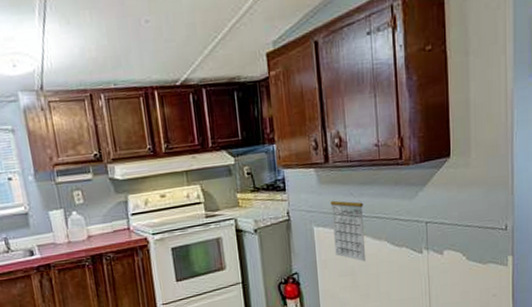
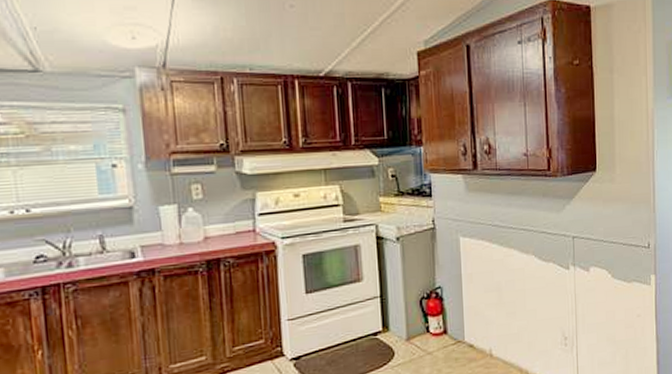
calendar: present [330,193,365,262] -> none [478,203,512,277]

